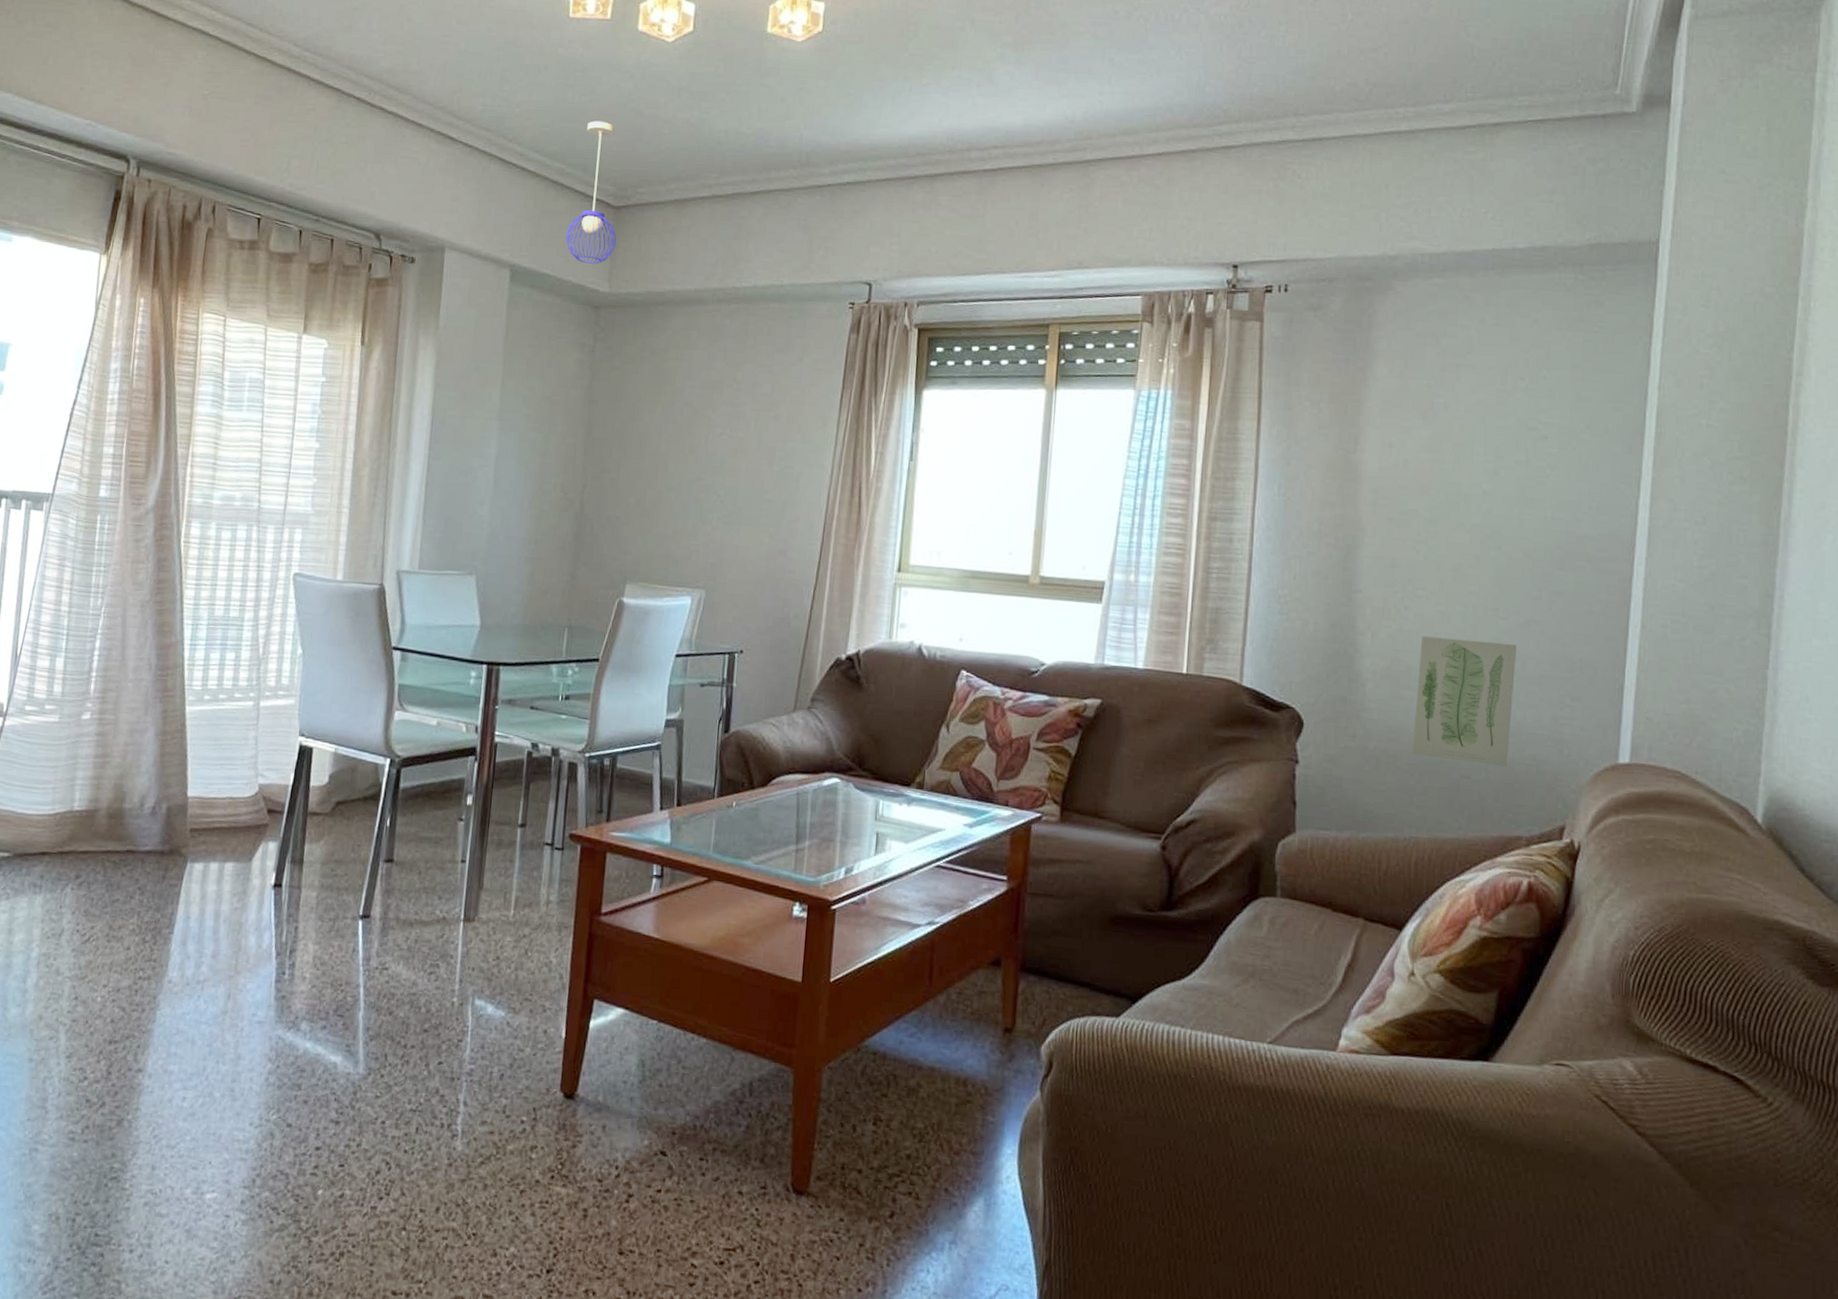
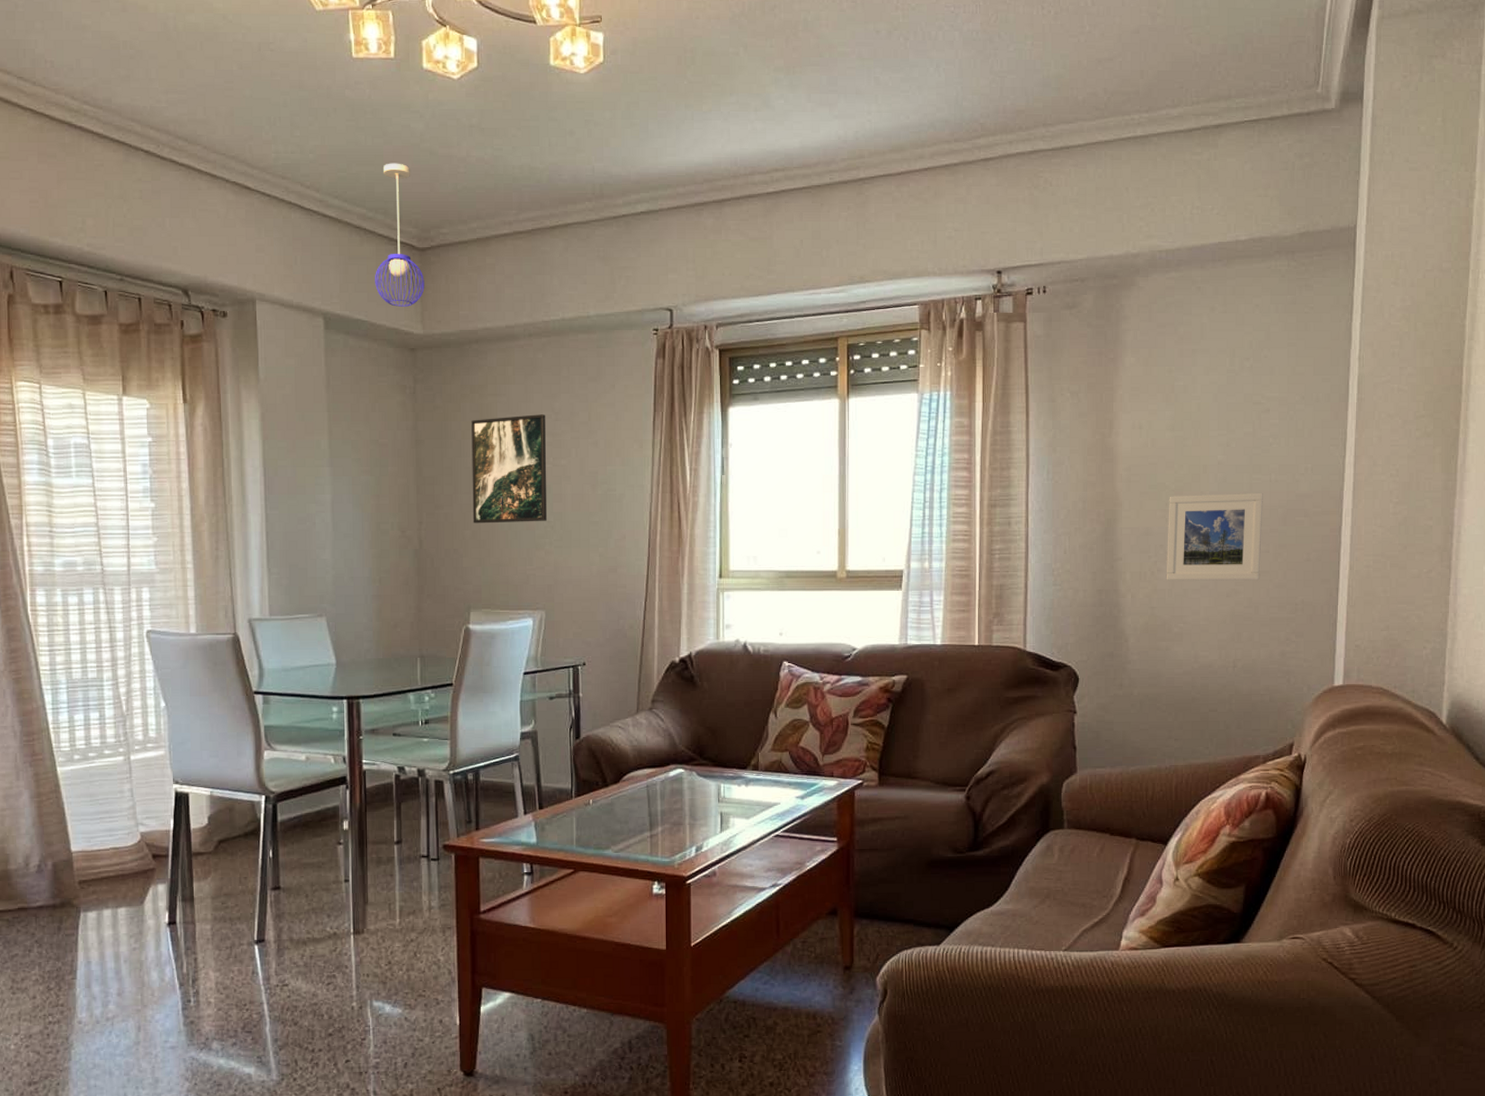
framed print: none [639,382,726,495] -> present [471,414,548,524]
wall art: present [1412,636,1516,767] -> none [1169,593,1250,698]
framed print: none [1414,525,1536,631] -> present [1166,493,1263,581]

